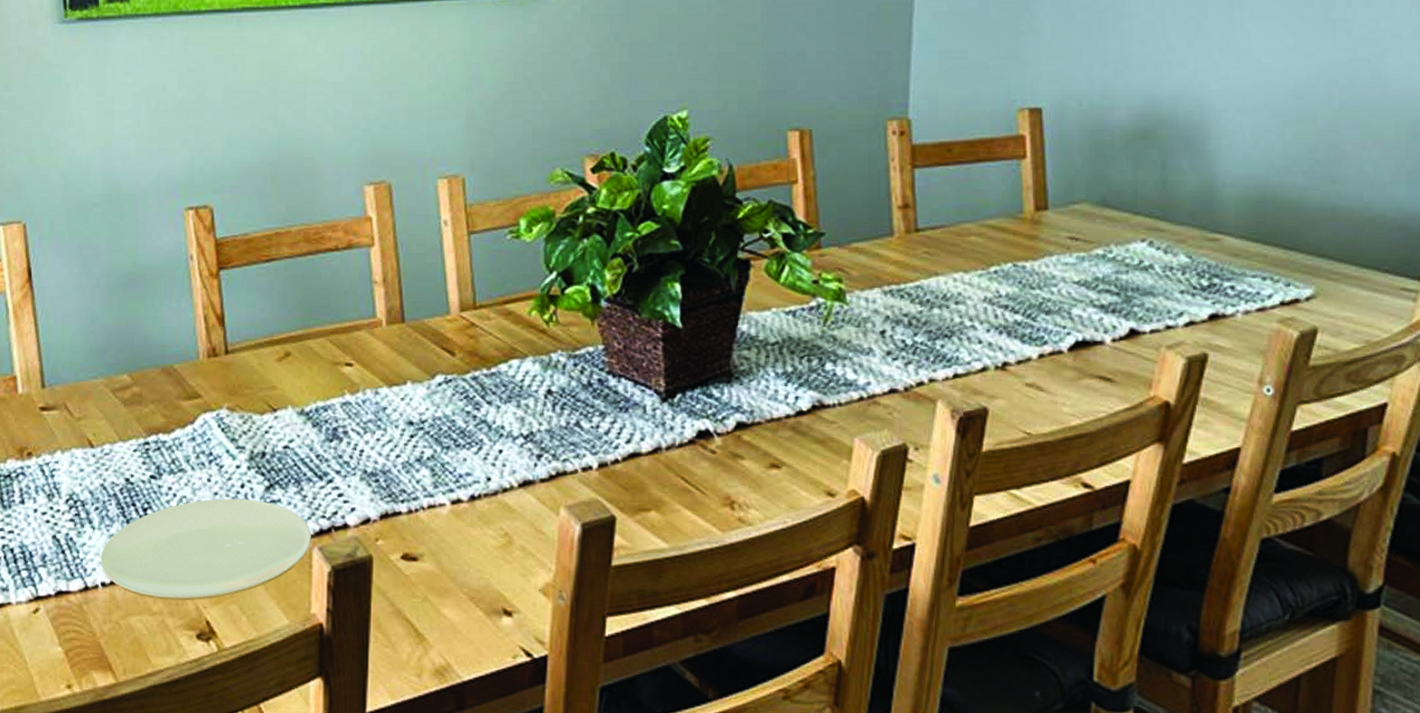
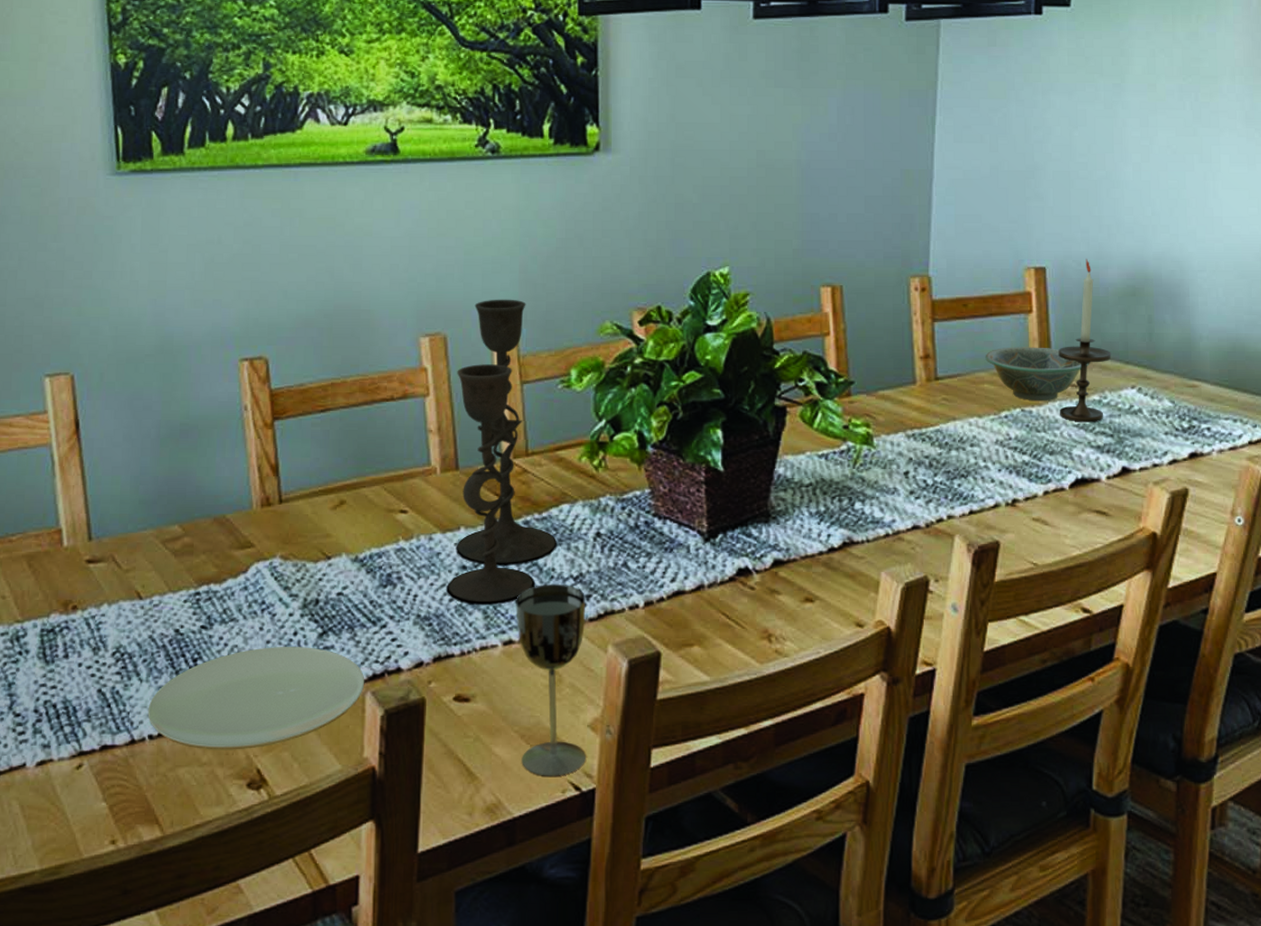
candlestick: none [392,146,507,464] -> present [445,299,558,606]
wine glass: none [464,442,537,641] -> present [515,583,586,776]
decorative bowl: none [972,195,1092,256] -> present [985,347,1089,402]
candlestick: none [1056,98,1118,279] -> present [1058,259,1112,422]

